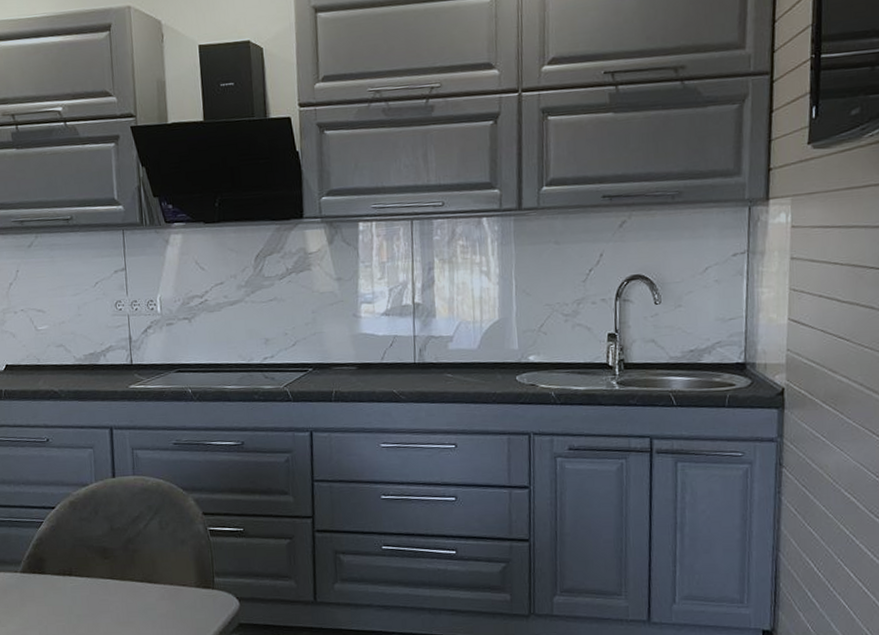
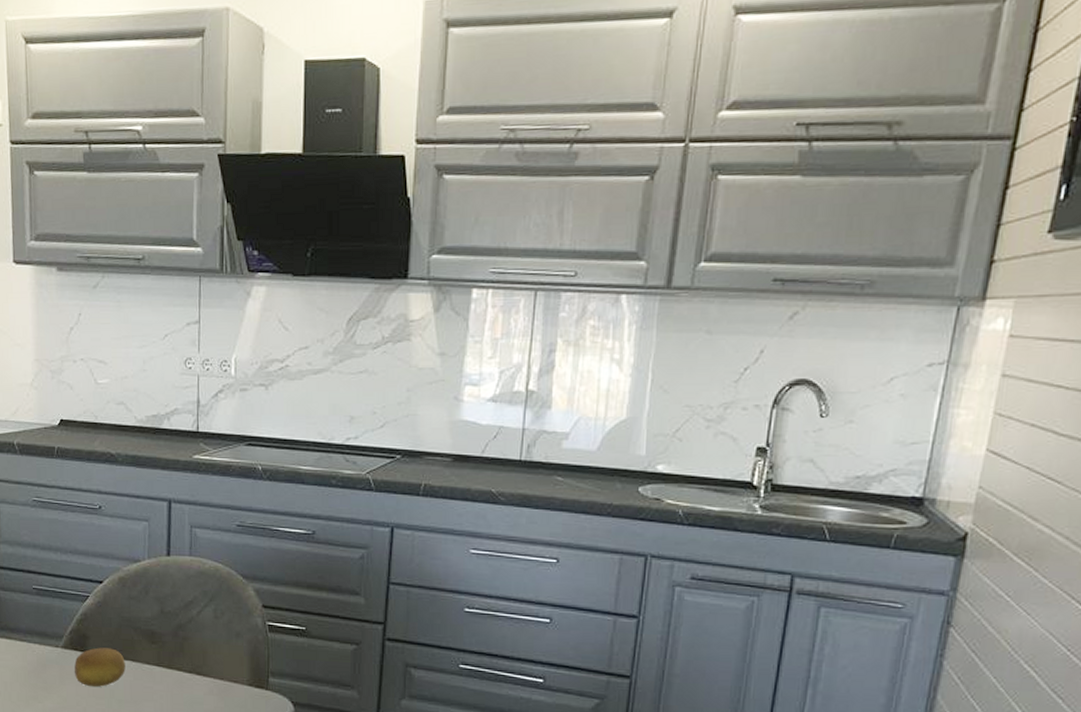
fruit: none [33,567,82,605] -> present [74,647,126,687]

